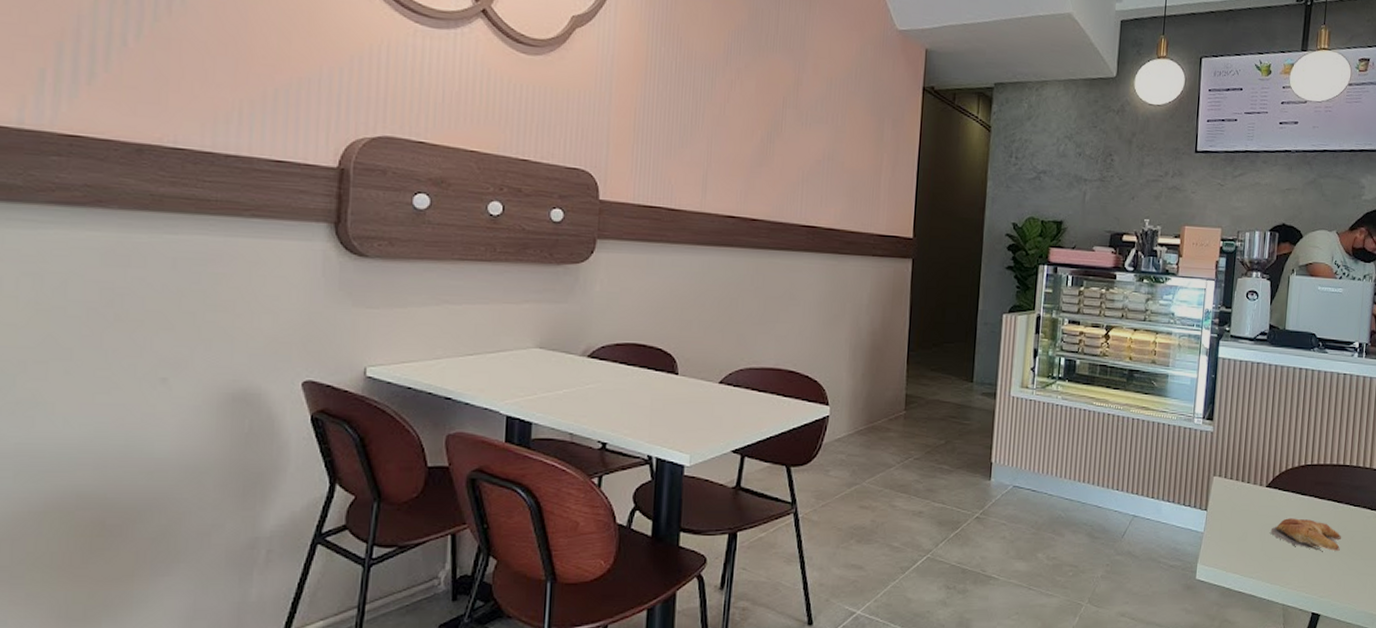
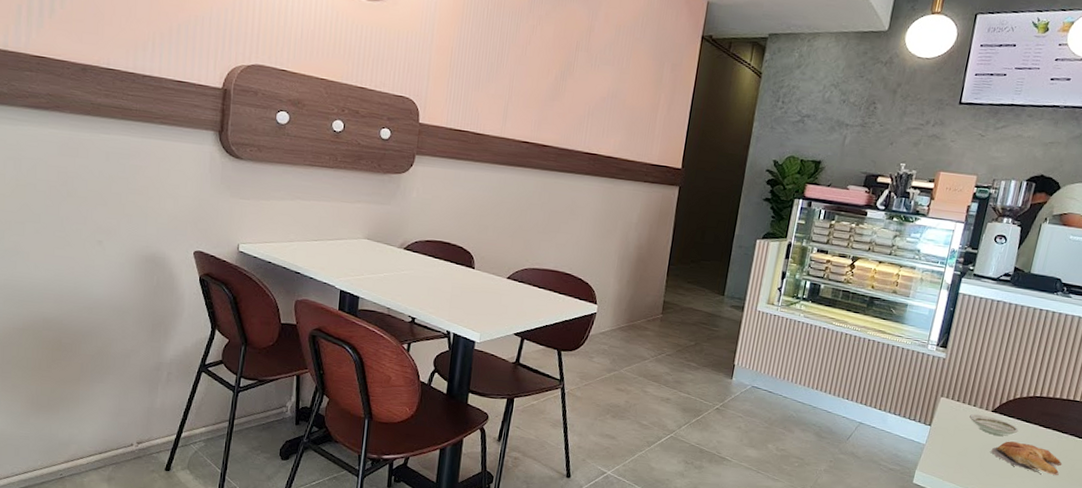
saucer: none [1245,491,1295,513] -> present [969,413,1019,436]

